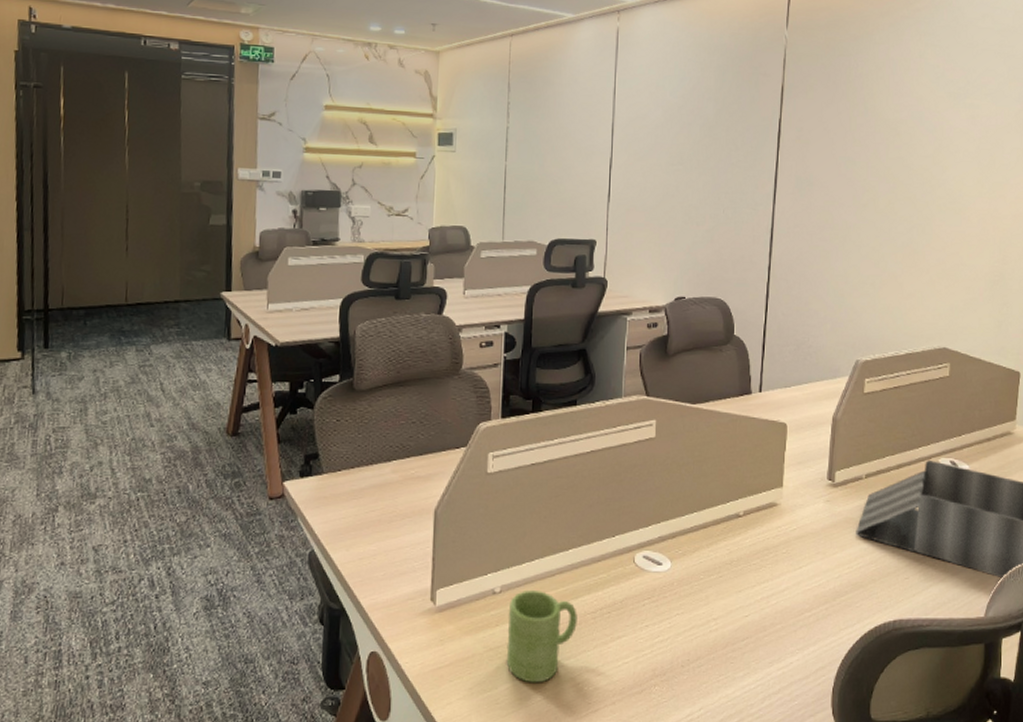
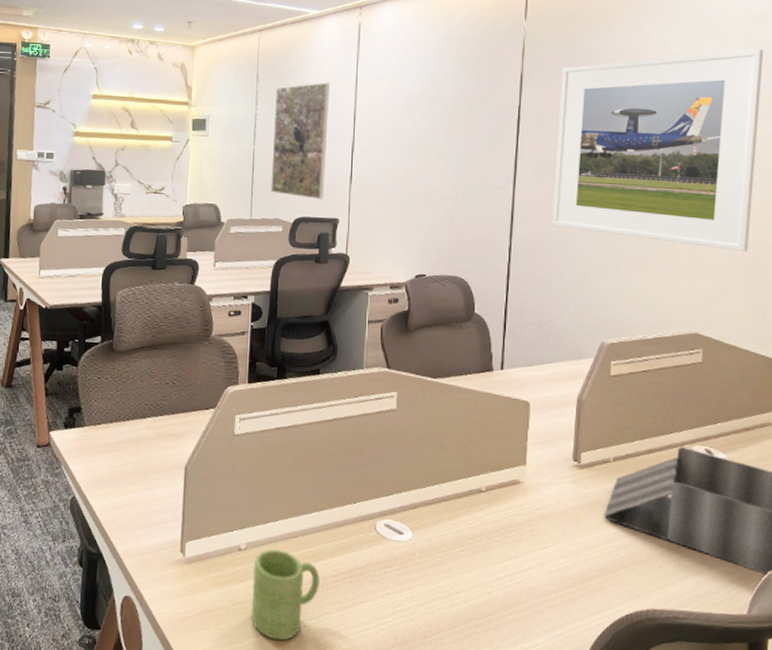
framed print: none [524,93,586,220] -> present [270,82,330,200]
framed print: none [810,62,1013,266] -> present [551,49,764,253]

